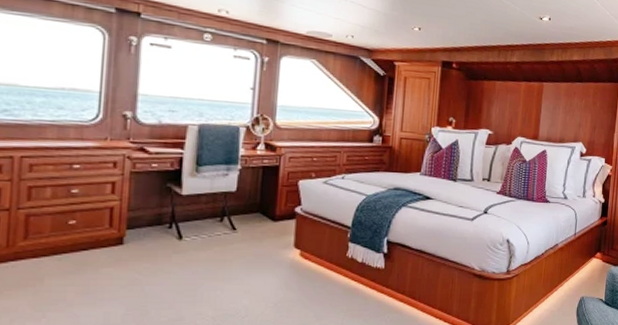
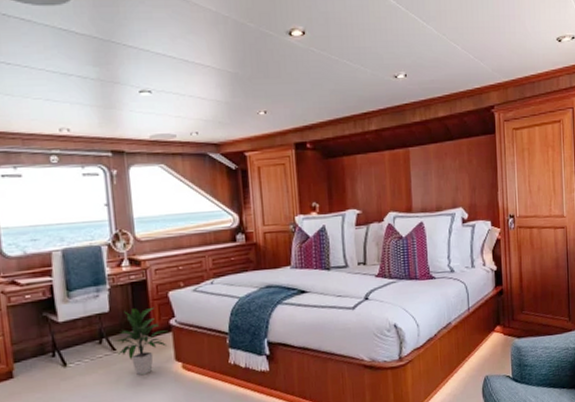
indoor plant: none [236,192,292,258] -> present [116,307,168,376]

